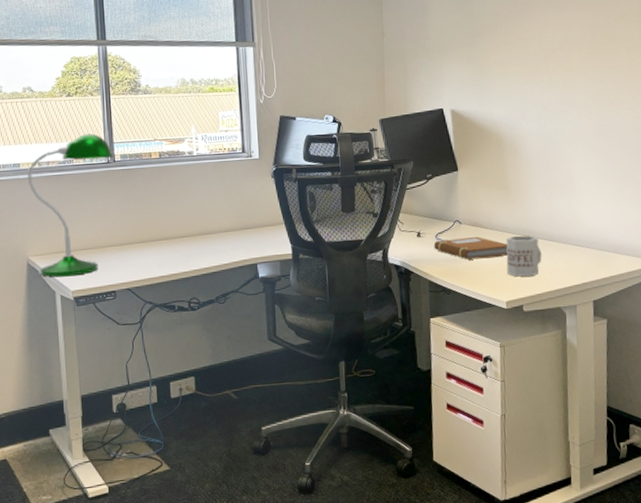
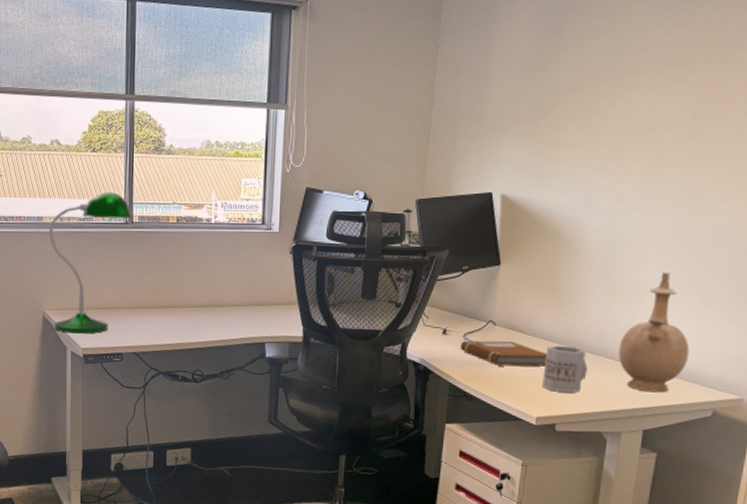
vase: none [563,164,619,268] -> present [618,272,690,393]

